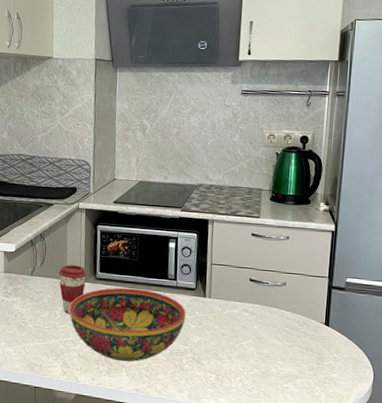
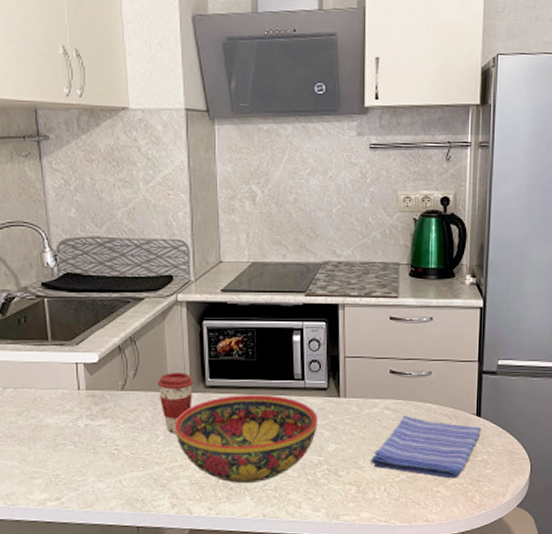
dish towel: none [229,319,329,378] -> present [371,416,481,479]

